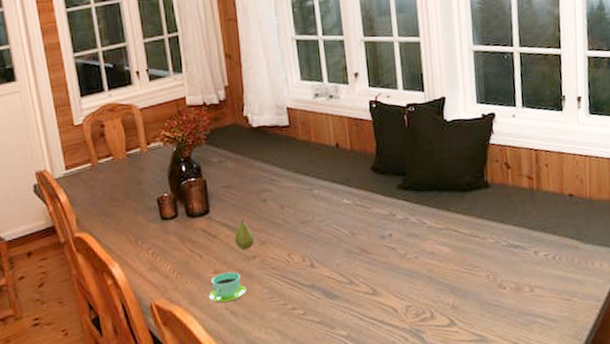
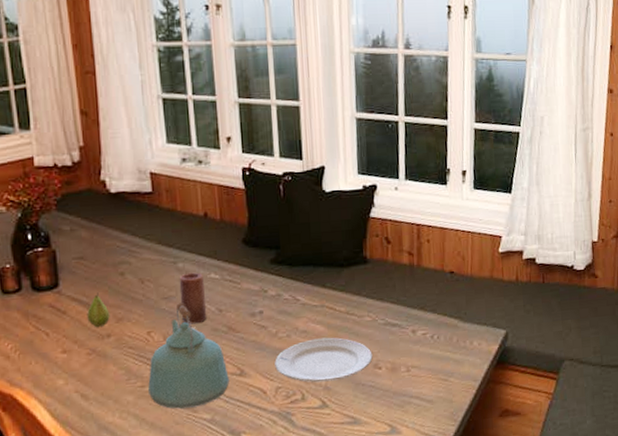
cup: present [208,272,247,303] -> none [55,351,99,386]
kettle: none [290,226,363,326] -> present [148,302,229,409]
candle: none [315,198,341,247] -> present [179,272,207,325]
plate: none [404,258,497,302] -> present [275,337,373,383]

